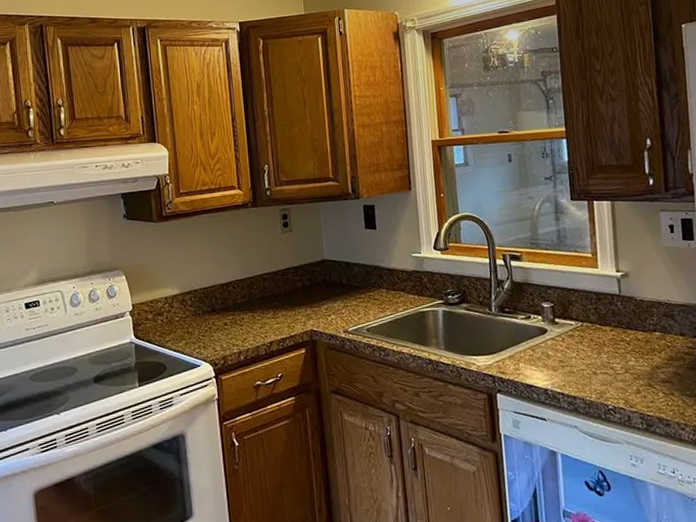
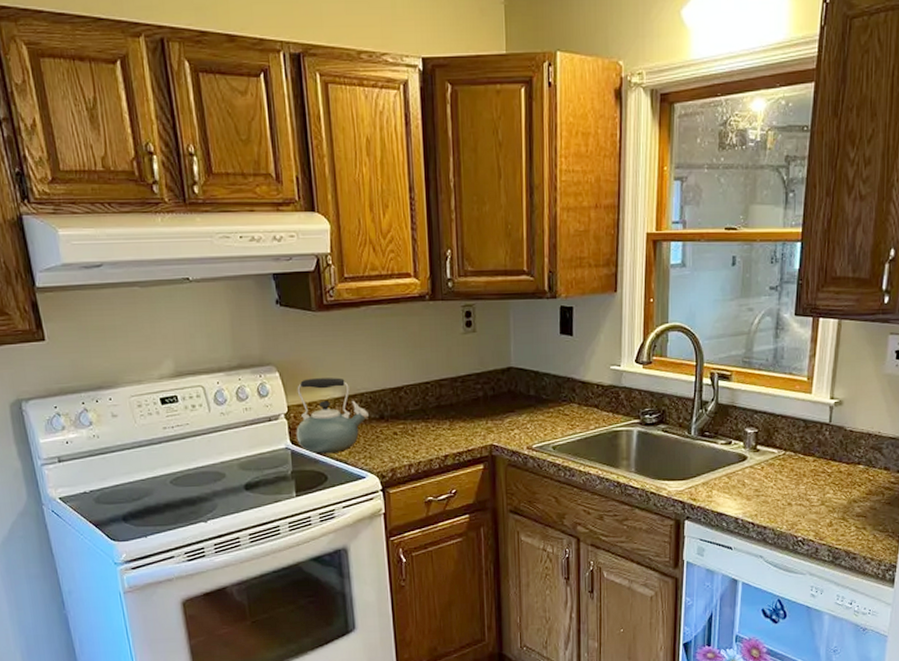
kettle: none [139,277,203,346] -> present [296,377,370,454]

